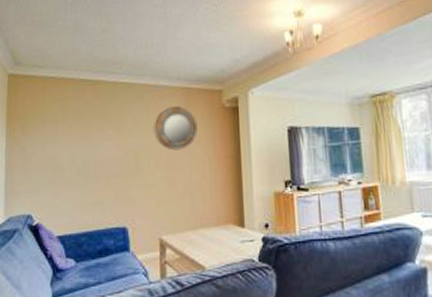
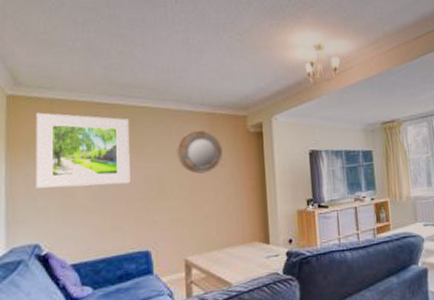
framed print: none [30,90,110,162] -> present [36,112,130,188]

